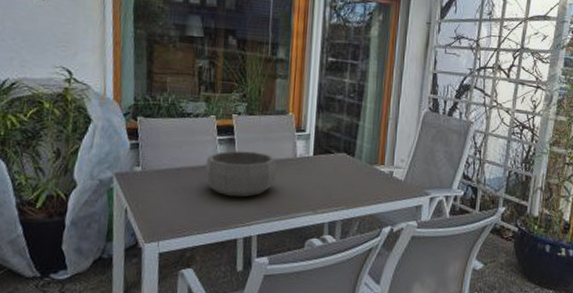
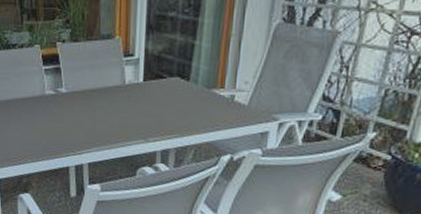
decorative bowl: present [204,150,277,198] -> none [33,80,105,127]

